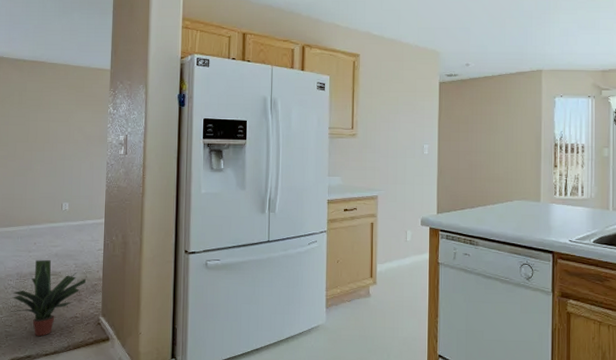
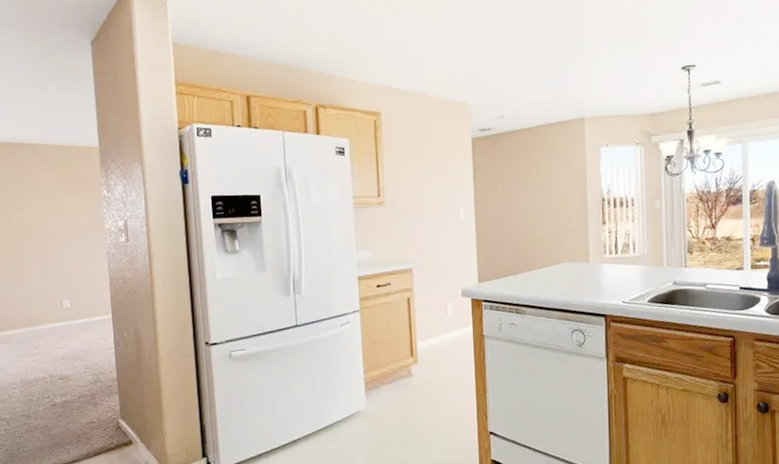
potted plant: present [9,260,87,336] -> none [13,363,100,445]

